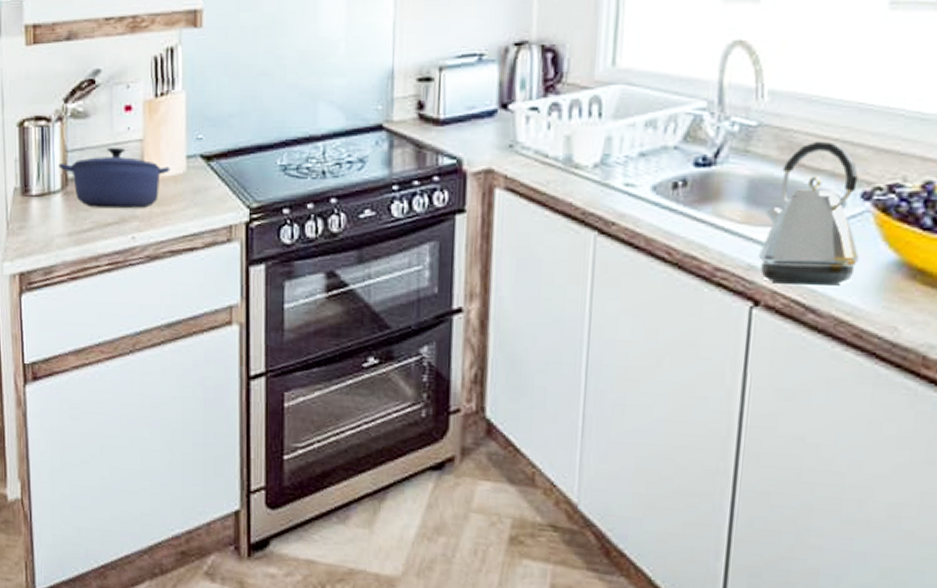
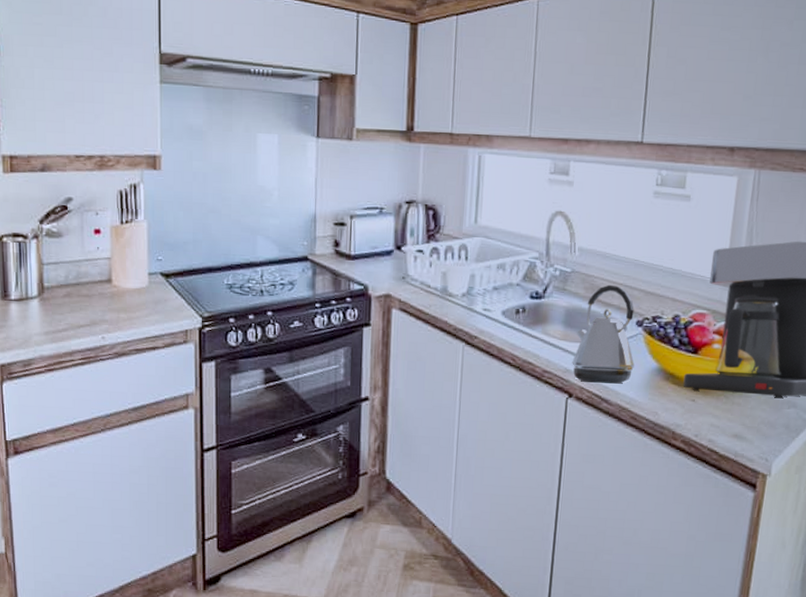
cooking pot: present [59,147,170,209] -> none [35,262,135,315]

